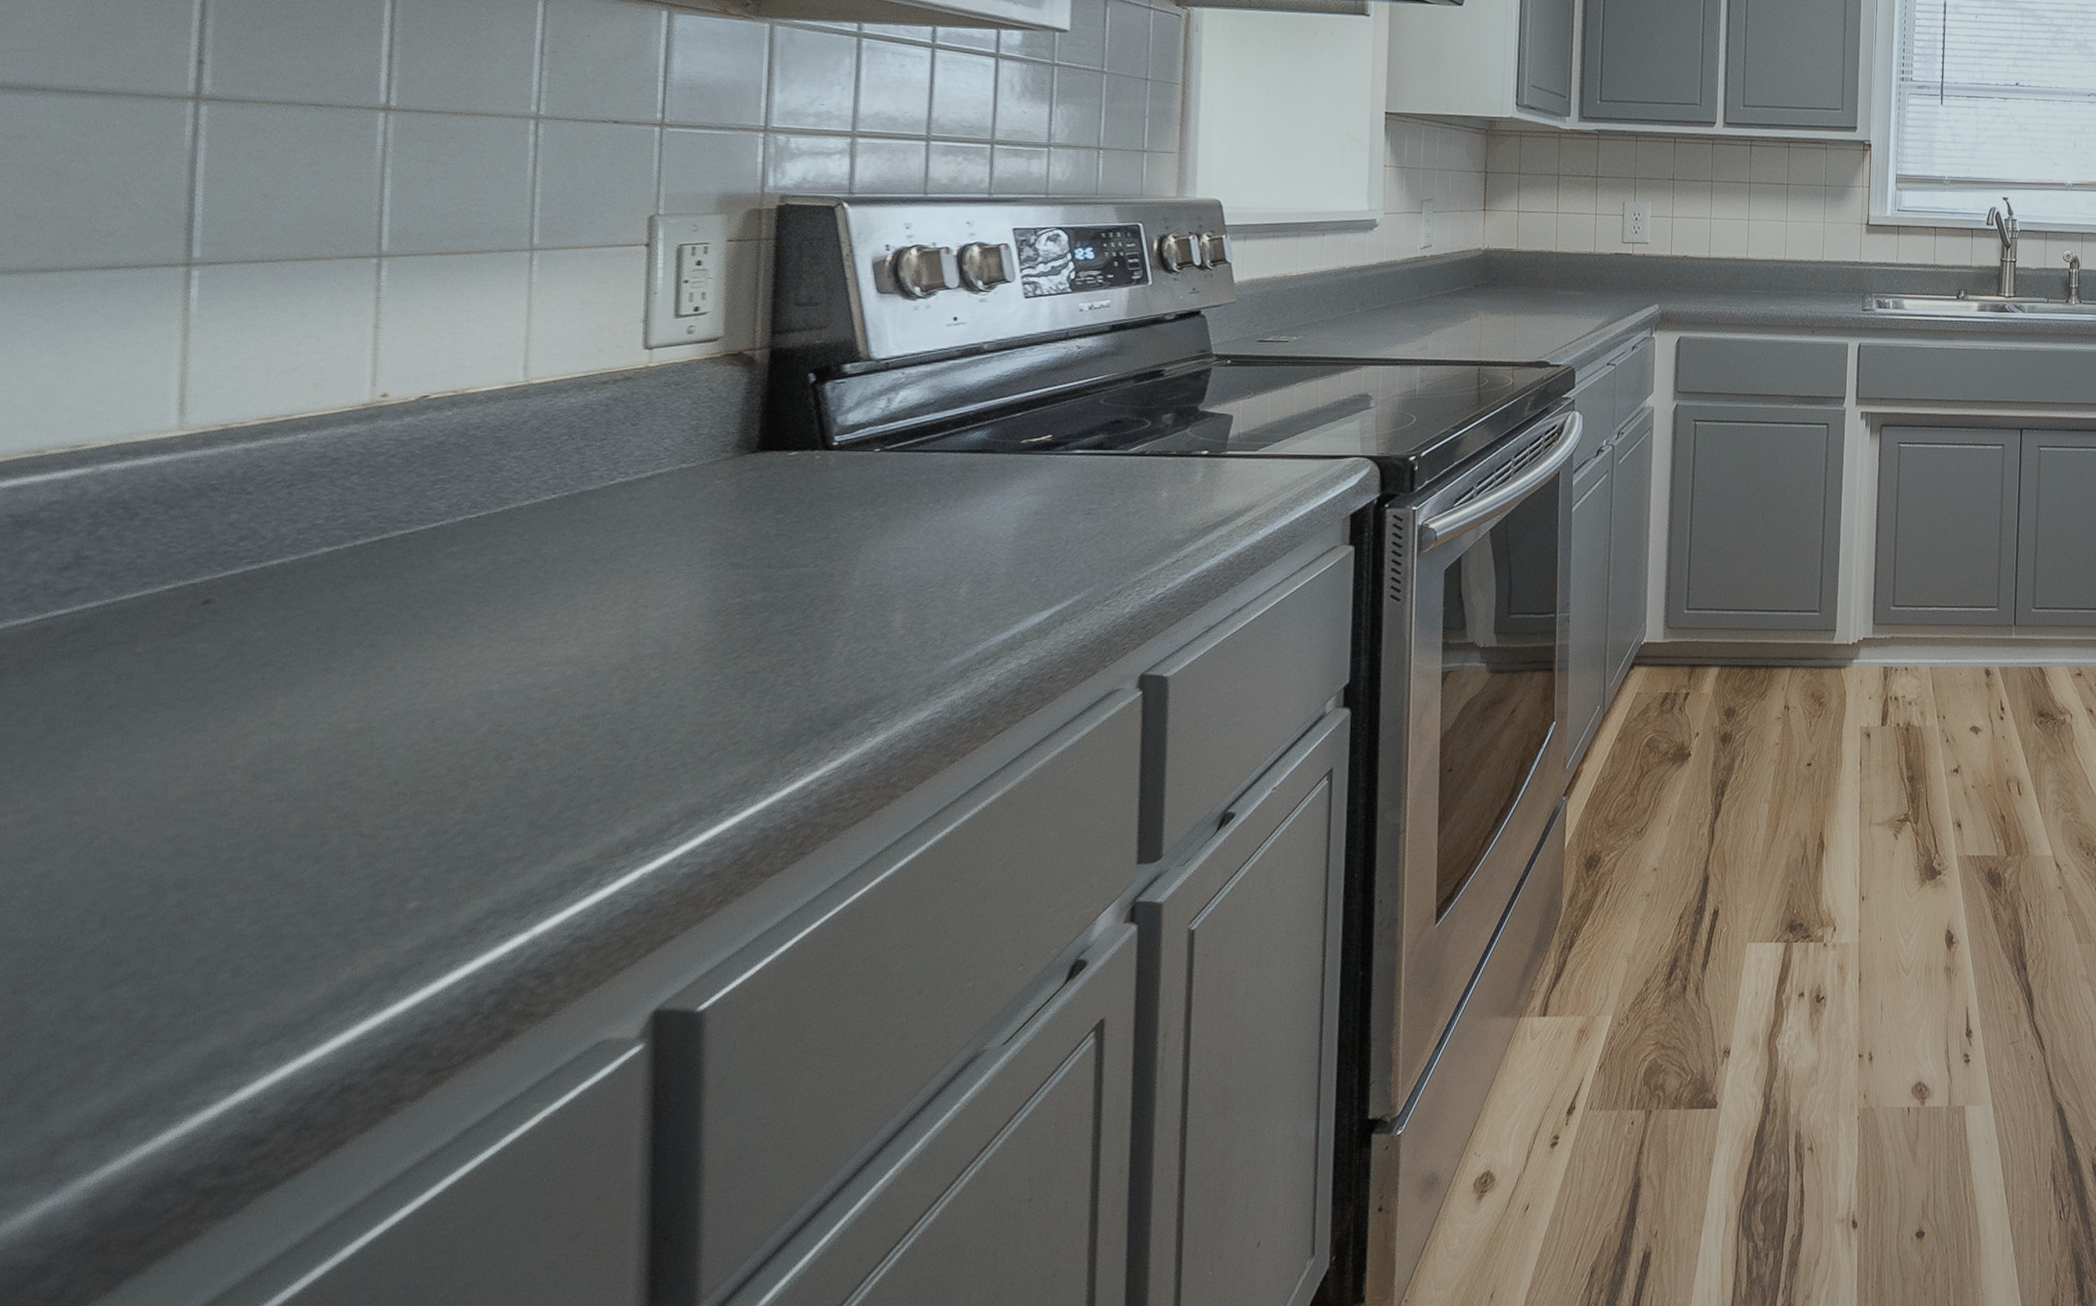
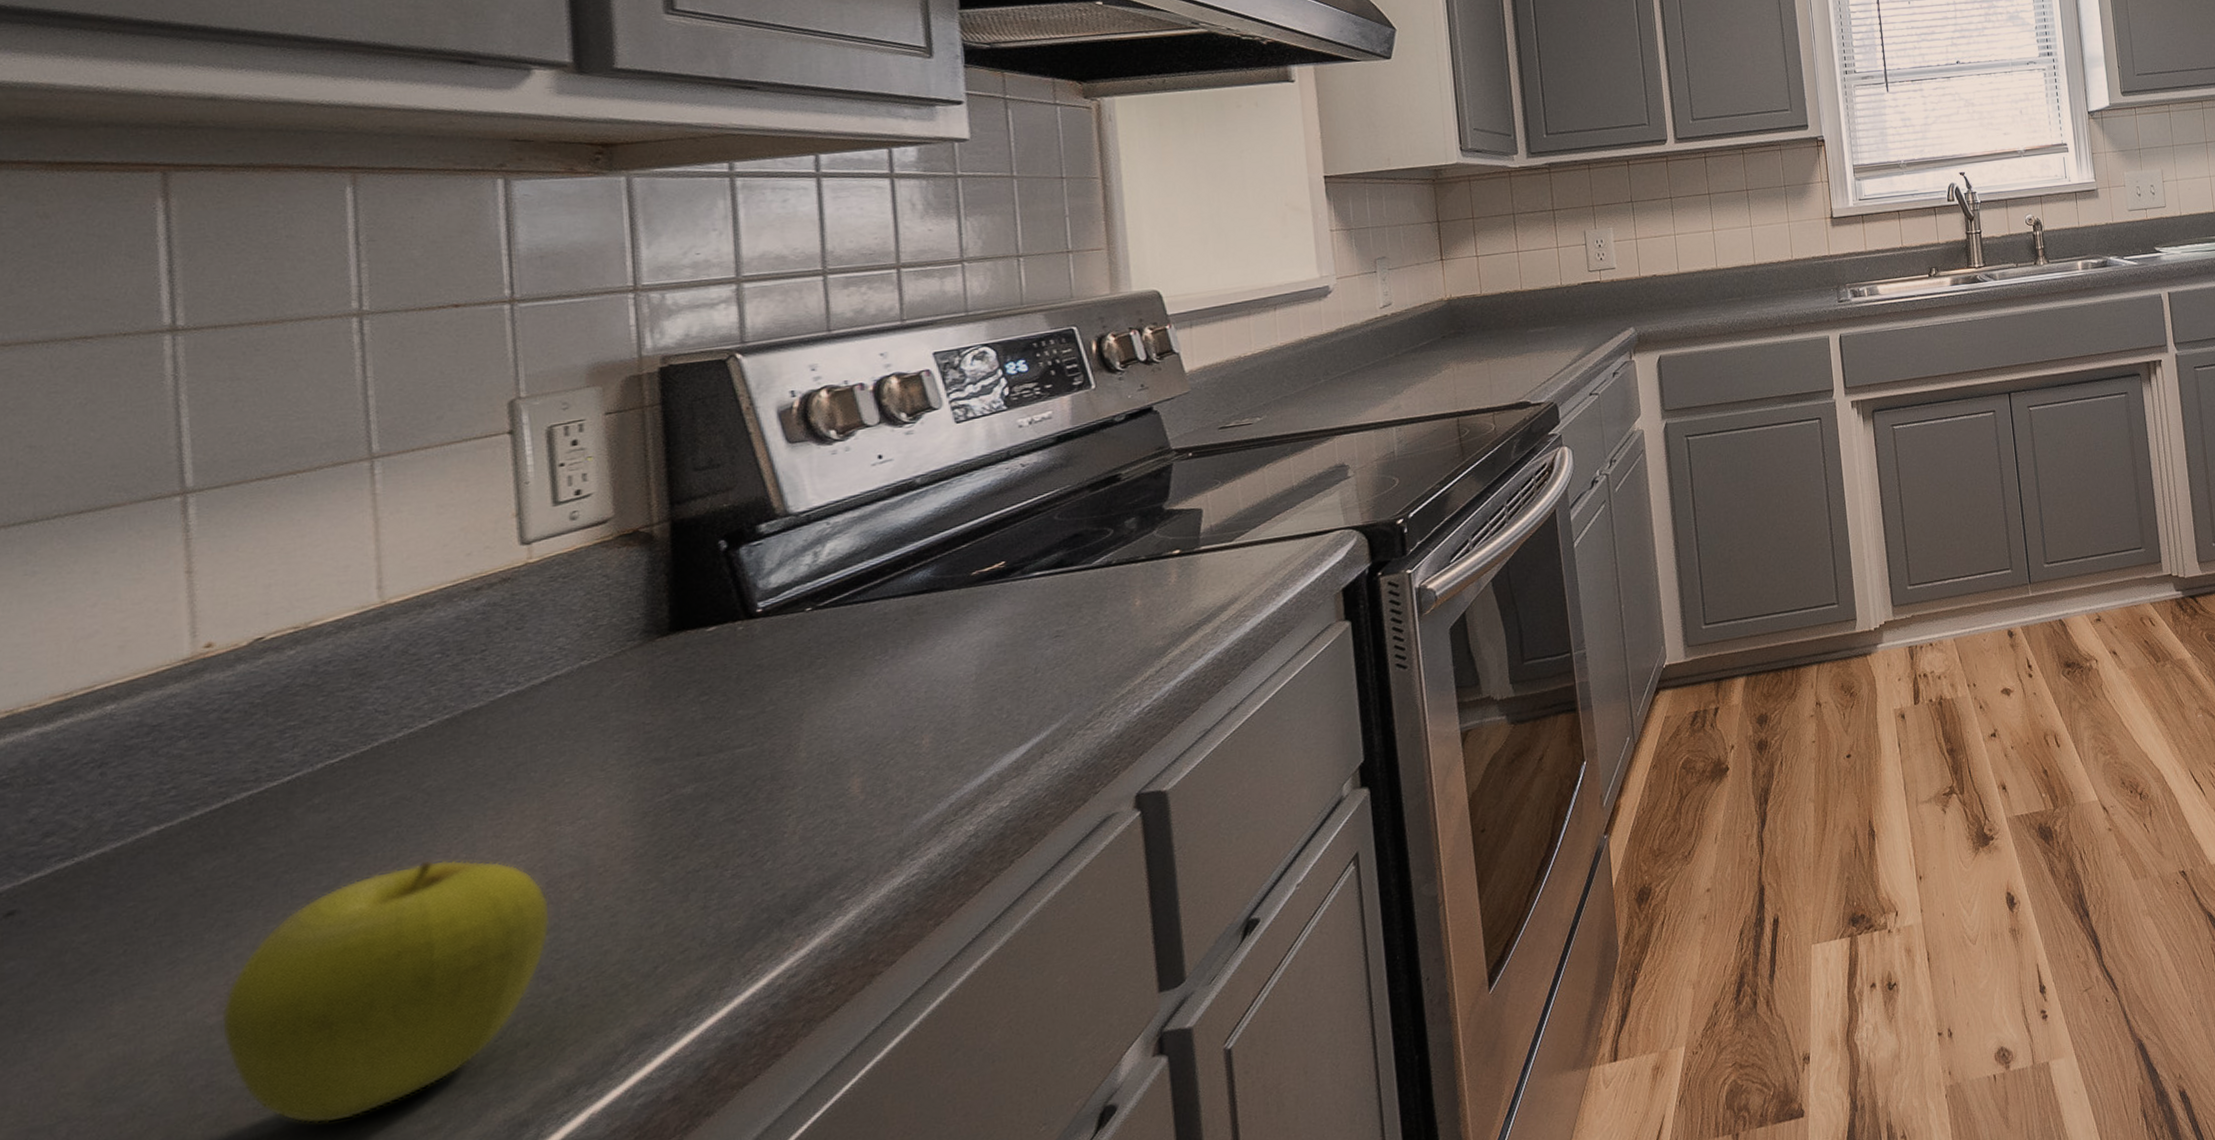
fruit: none [358,619,630,836] -> present [221,860,550,1124]

